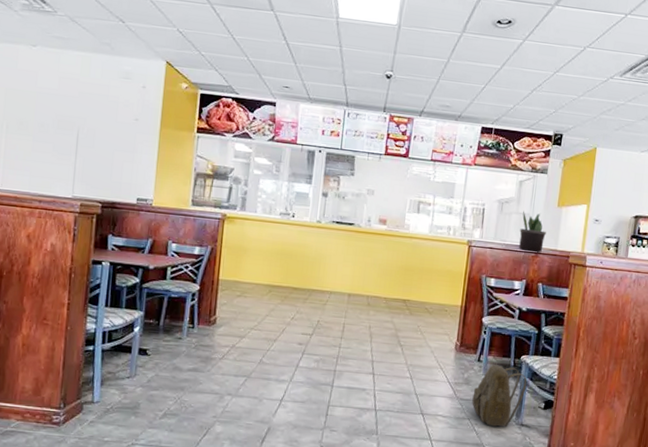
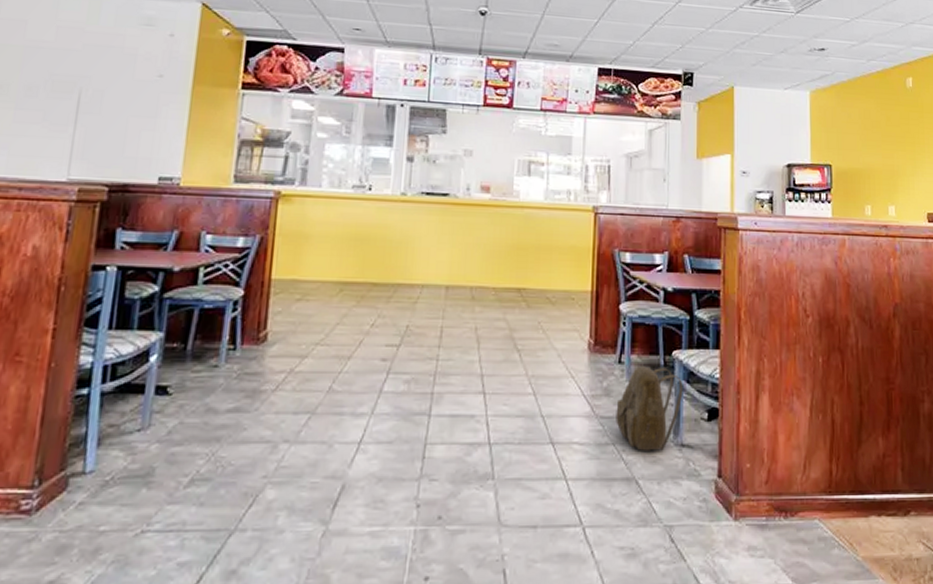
planter: present [519,211,546,253] -> none [655,166,687,217]

